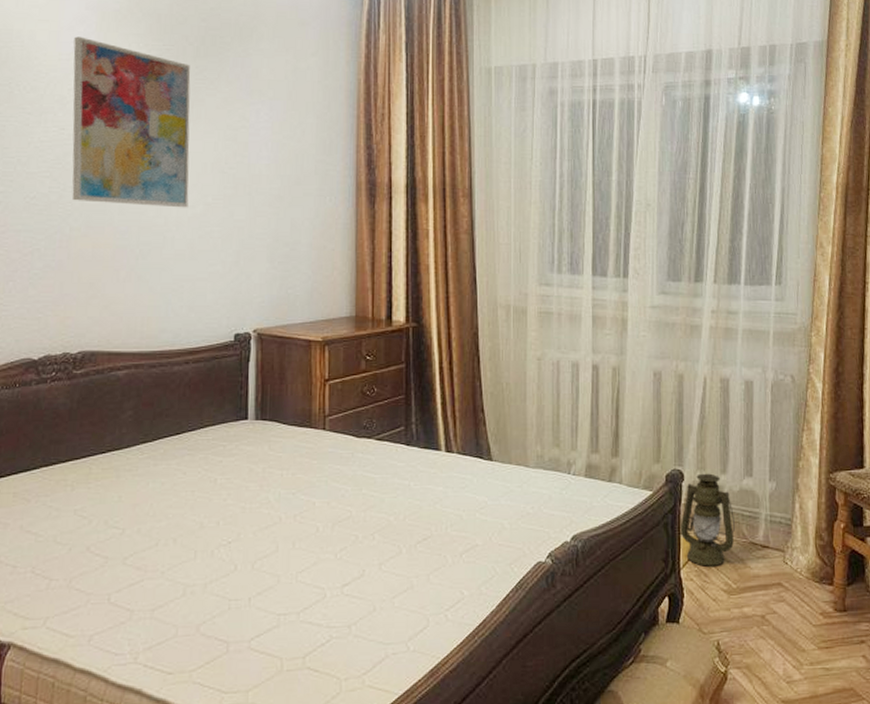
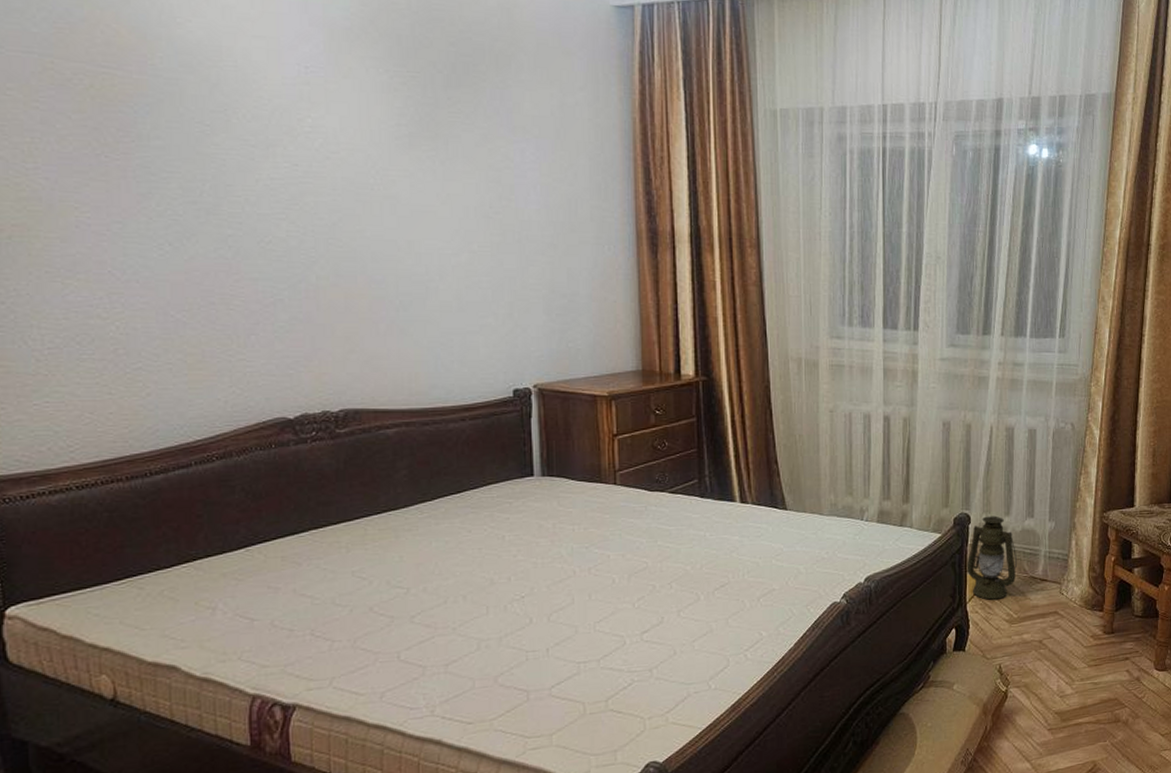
wall art: present [72,36,191,208] -> none [299,57,451,256]

